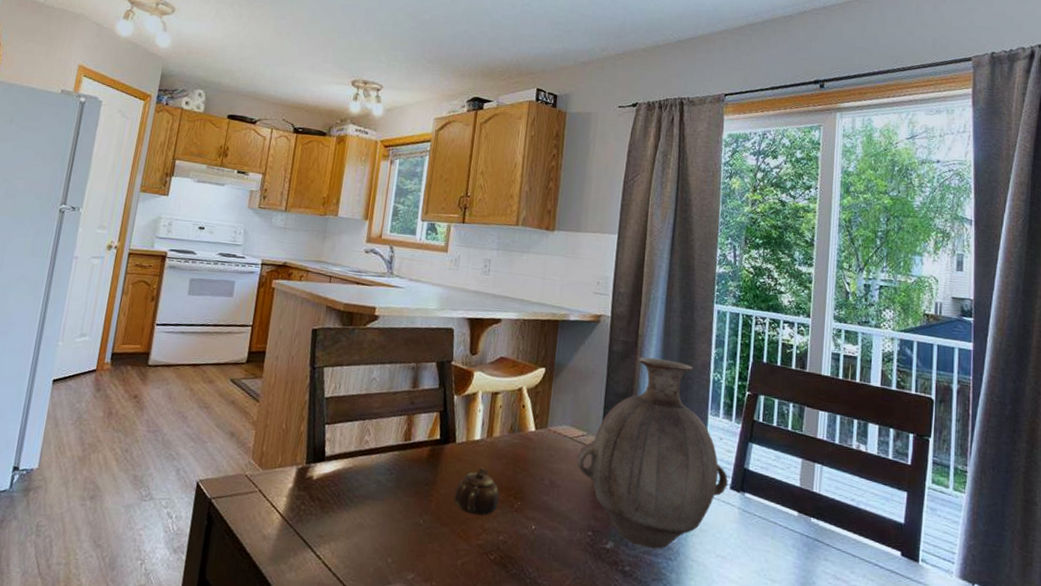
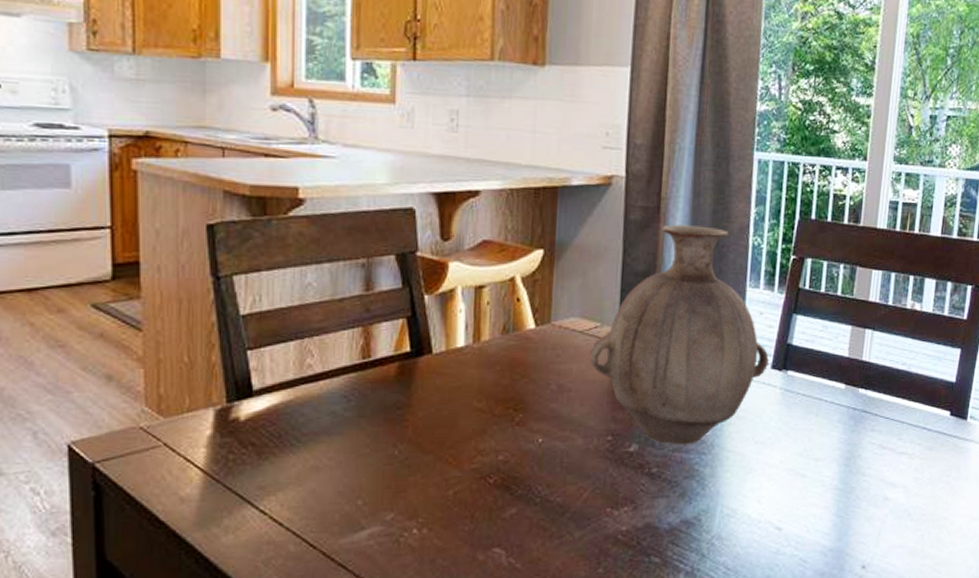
teapot: present [454,466,500,516] -> none [436,378,495,436]

